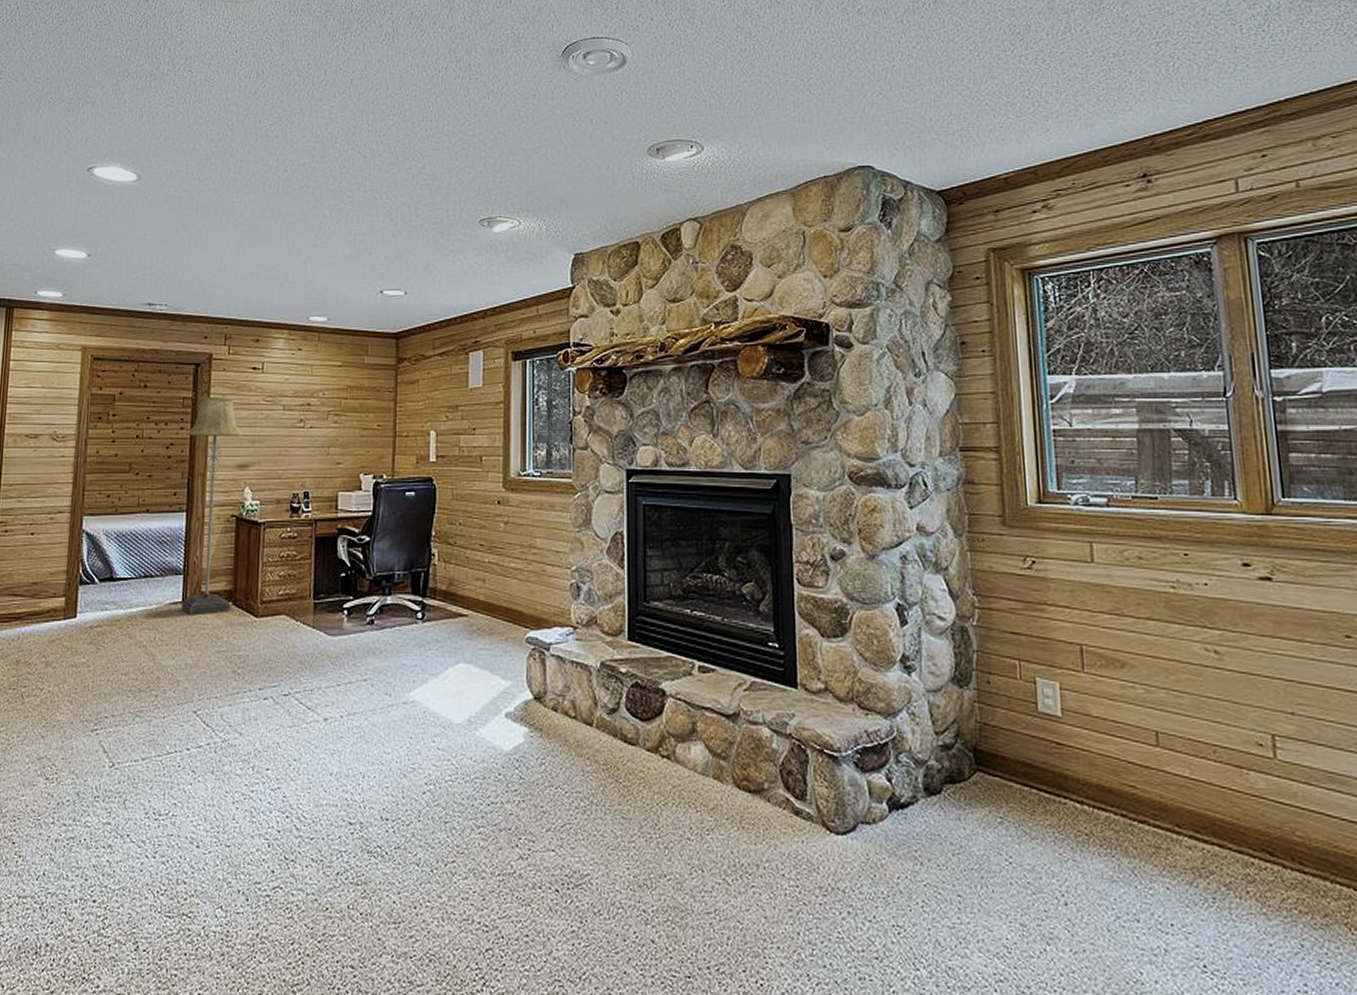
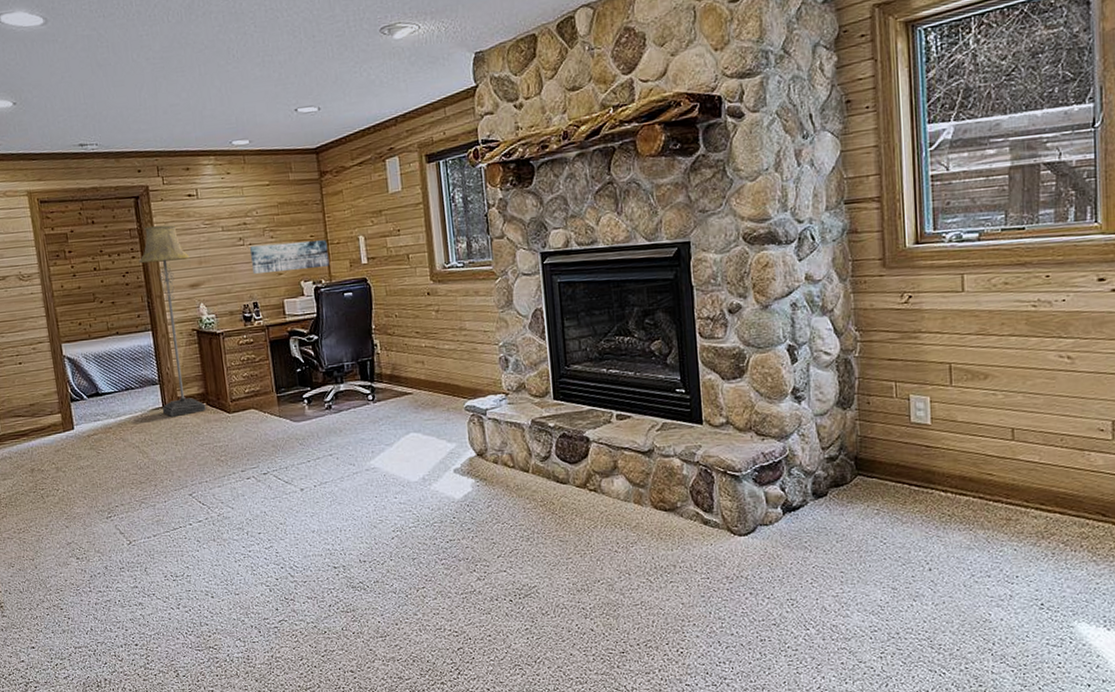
wall art: none [308,430,395,460] -> present [250,240,330,274]

